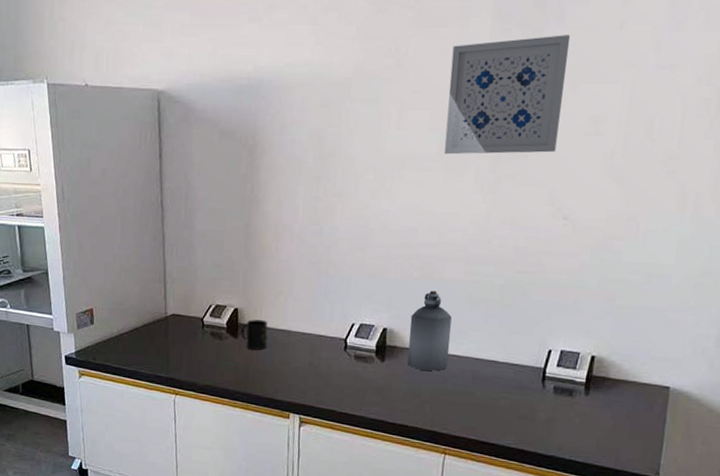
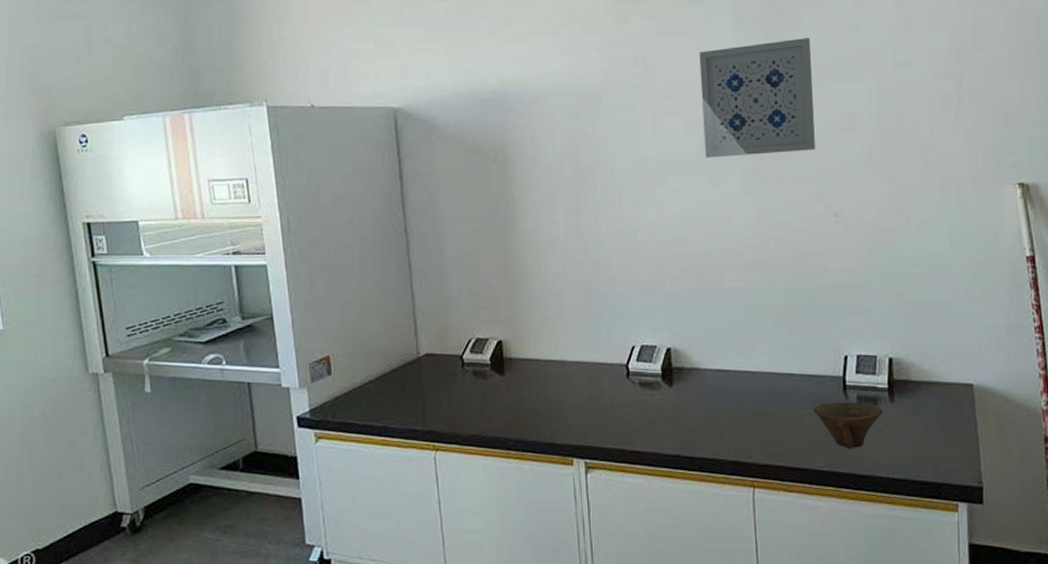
mug: present [240,319,268,351] -> none [506,351,539,388]
bottle: present [407,290,452,371] -> none [694,302,742,392]
bowl: none [510,389,576,432] -> present [813,402,883,450]

